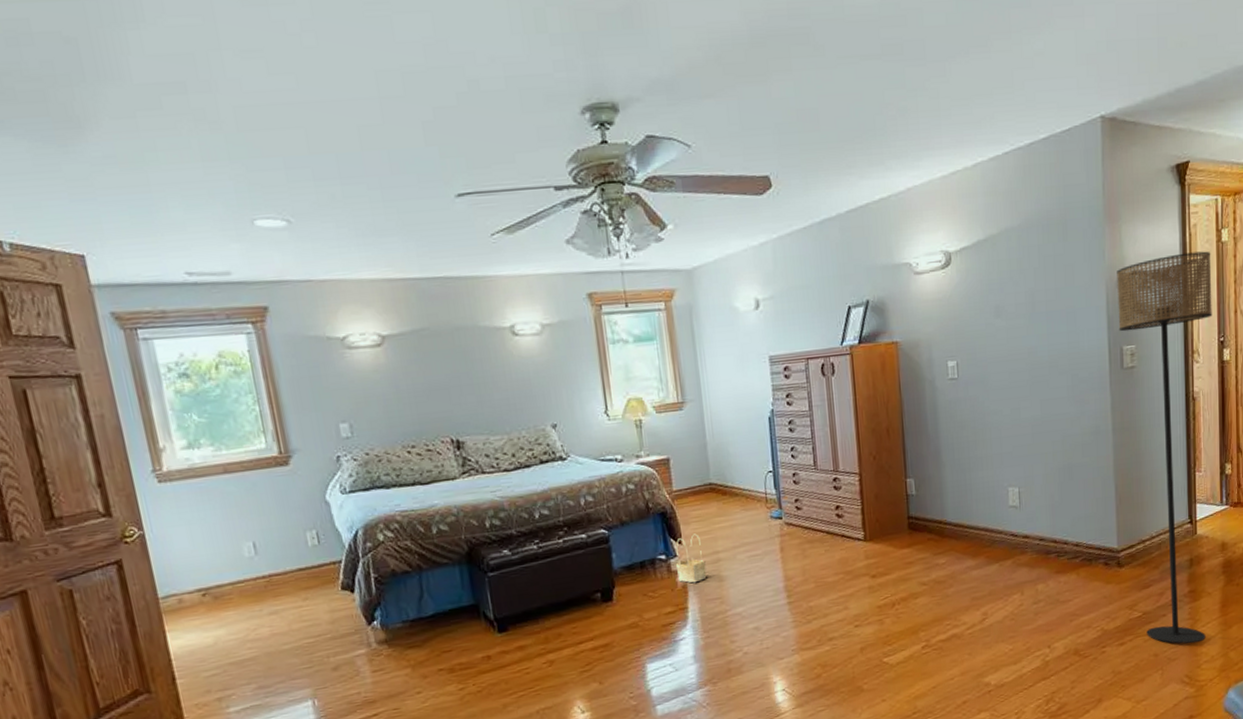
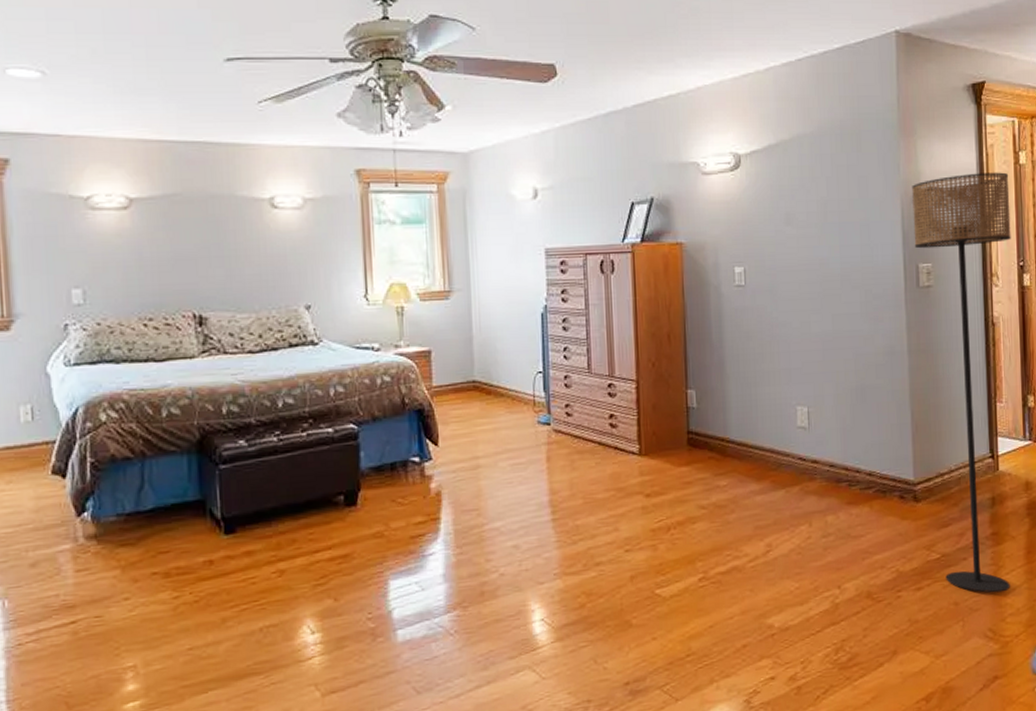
basket: present [675,533,706,583] -> none [429,435,464,491]

